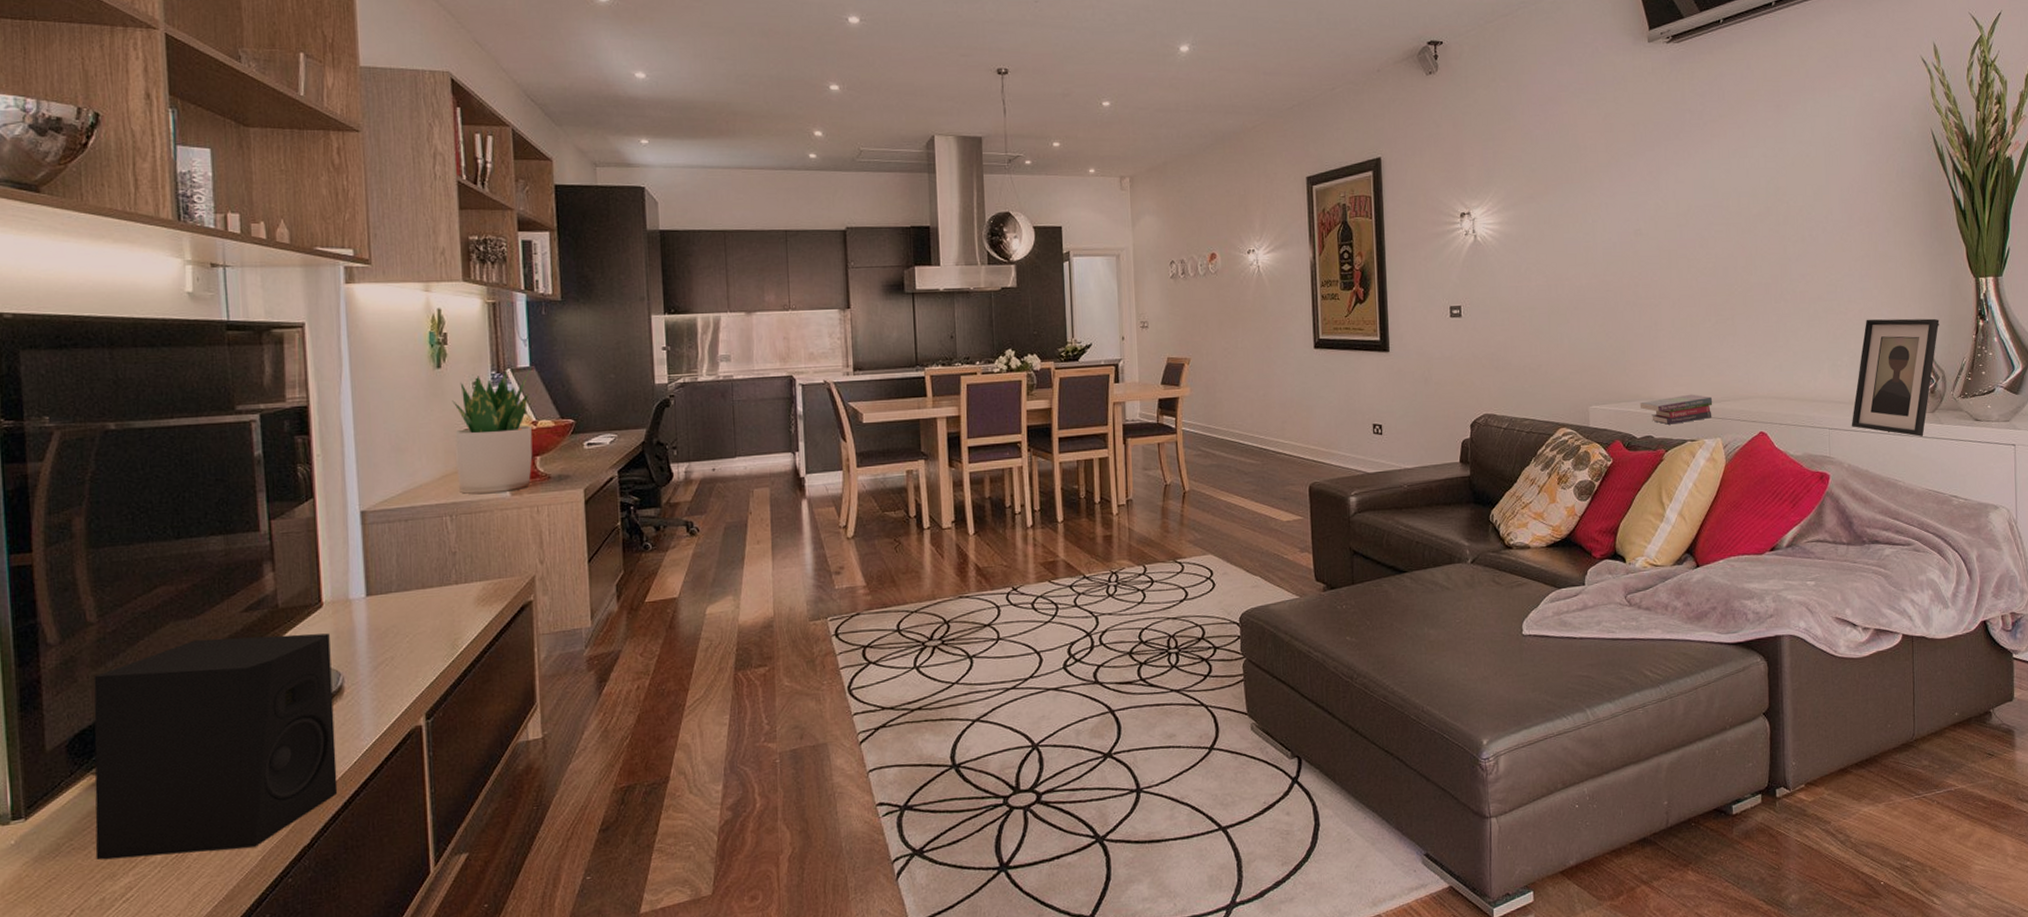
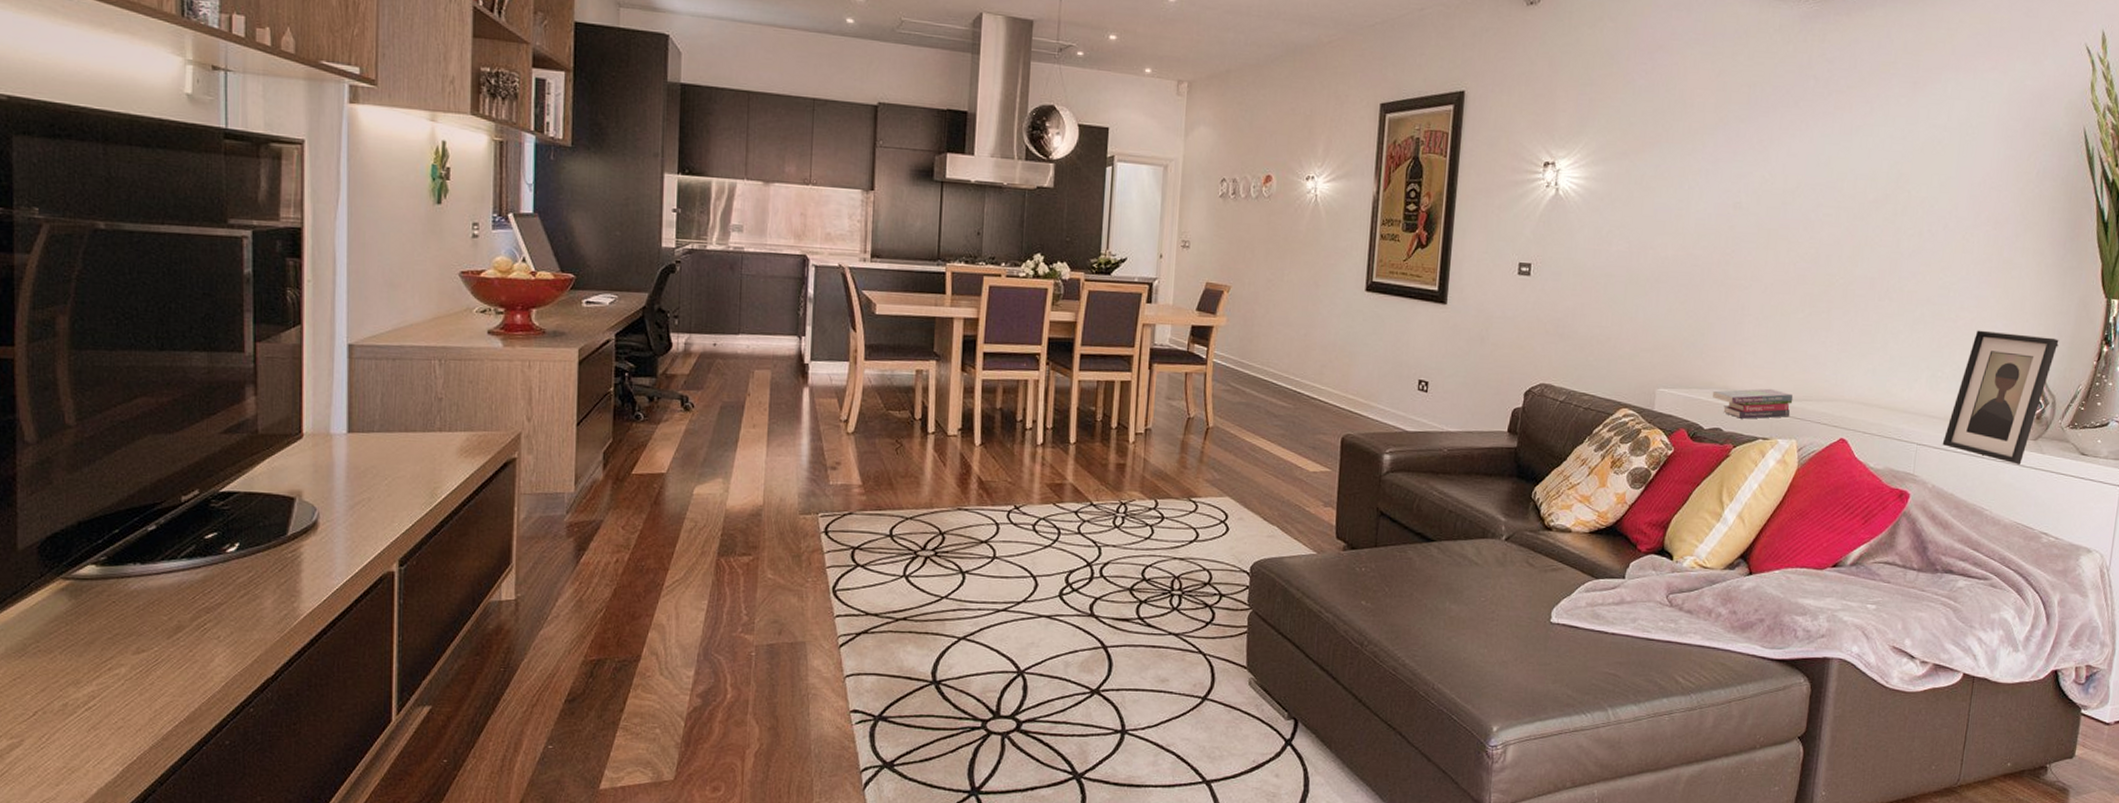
speaker: present [93,633,338,860] -> none [61,456,308,672]
planter: present [452,367,533,495] -> none [448,211,534,342]

